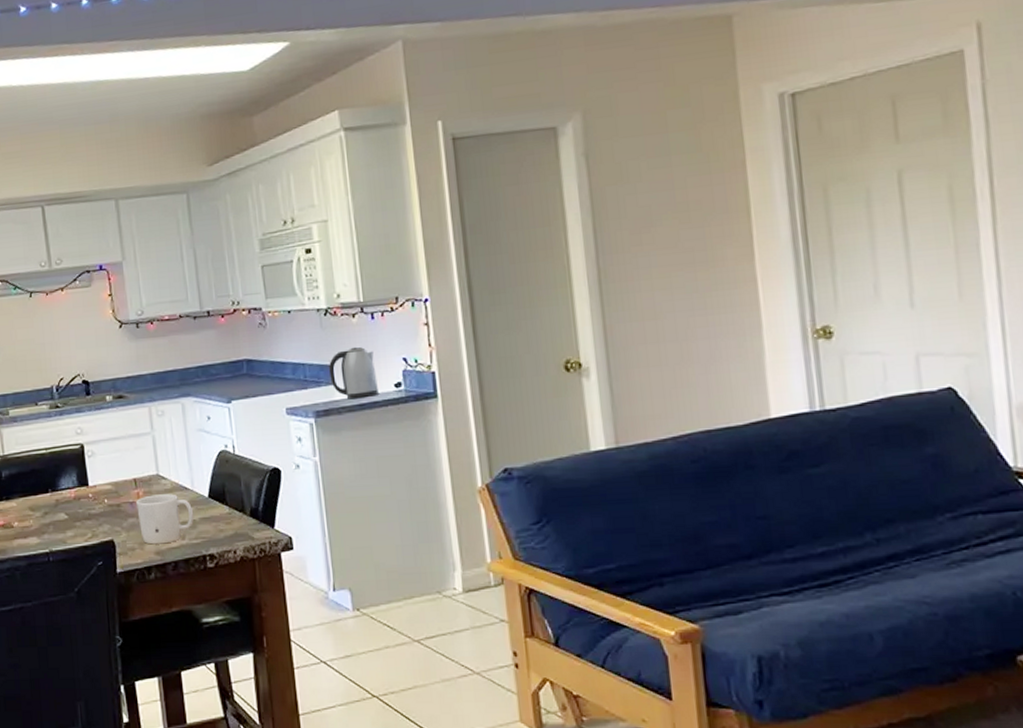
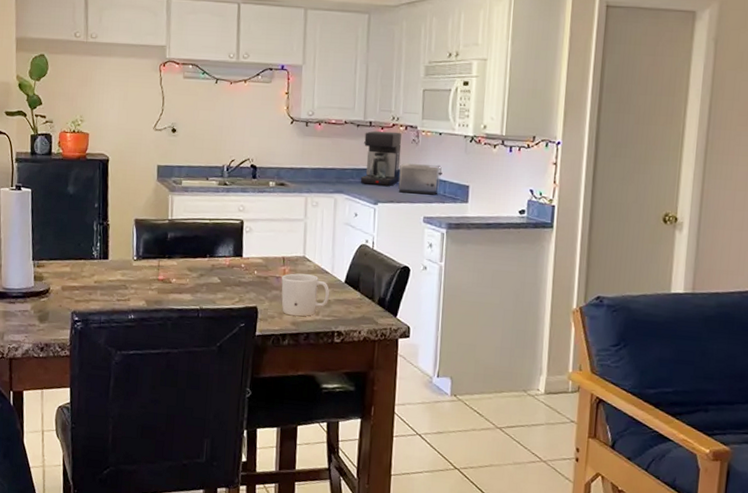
coffee maker: none [204,317,251,382] -> present [360,130,402,186]
toaster: none [249,348,299,385] -> present [398,163,442,195]
kettle: present [329,346,380,400] -> none [465,173,506,219]

